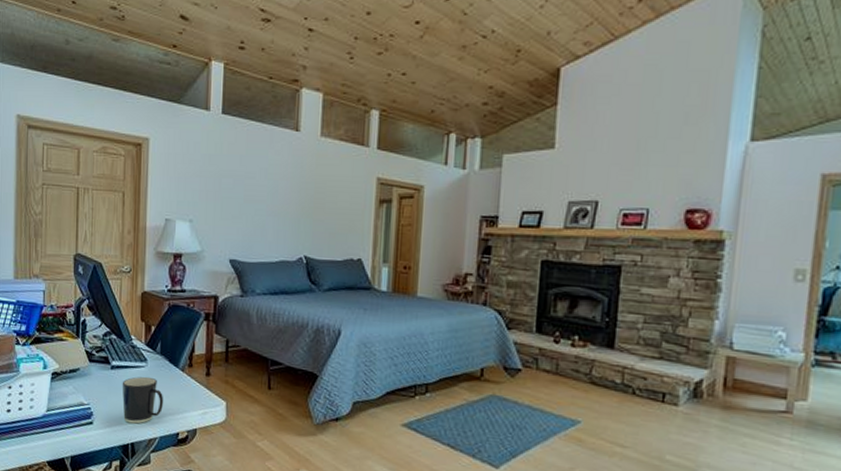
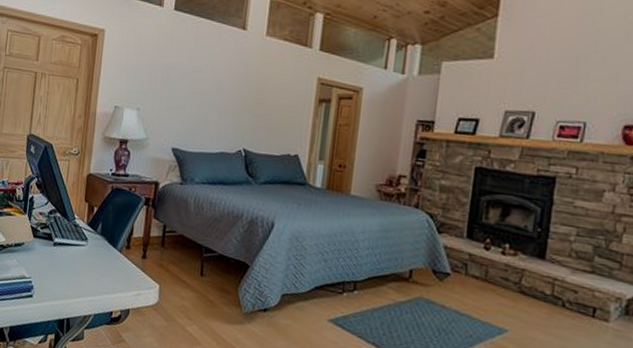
mug: present [122,376,164,424] -> none [61,254,101,300]

